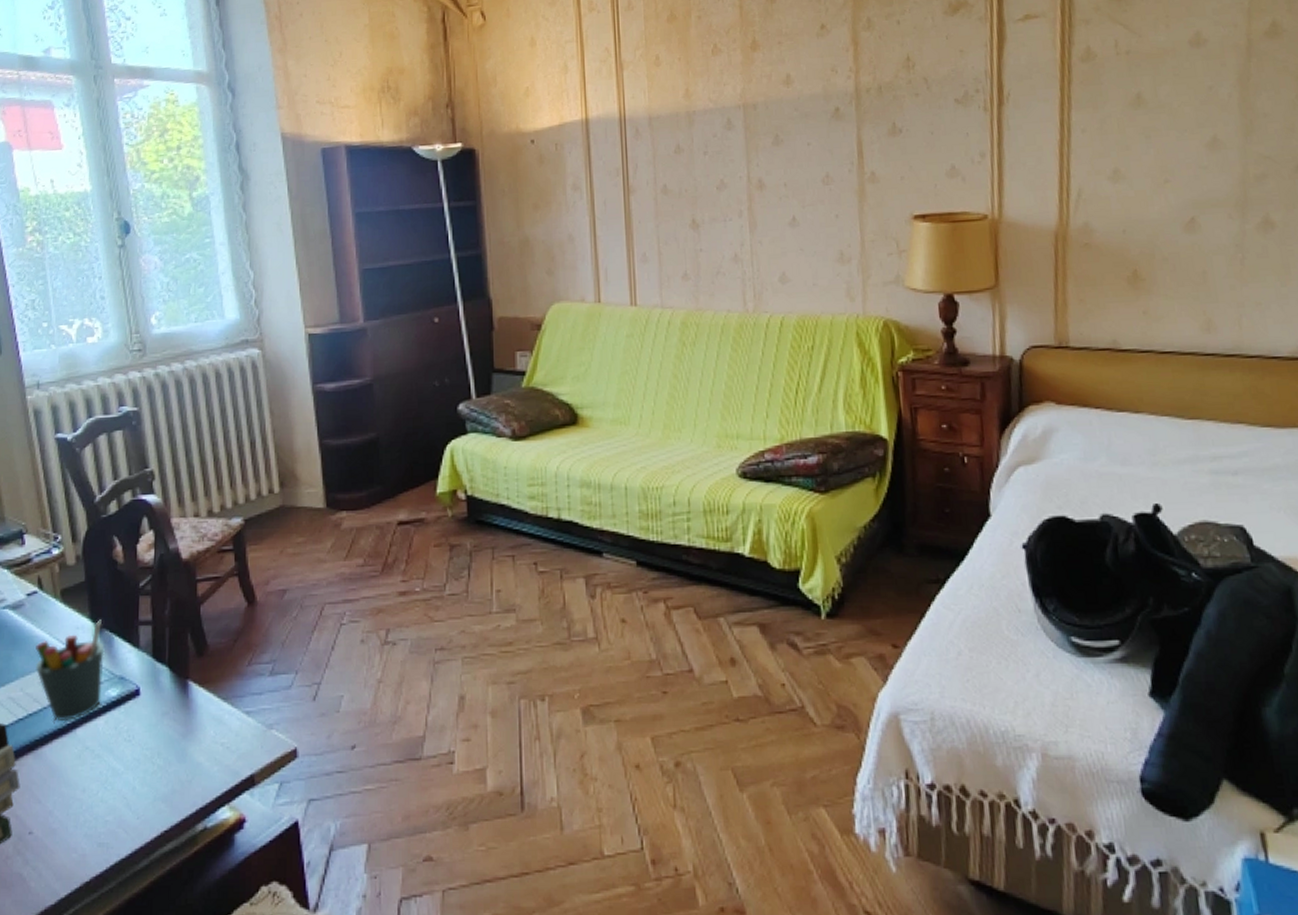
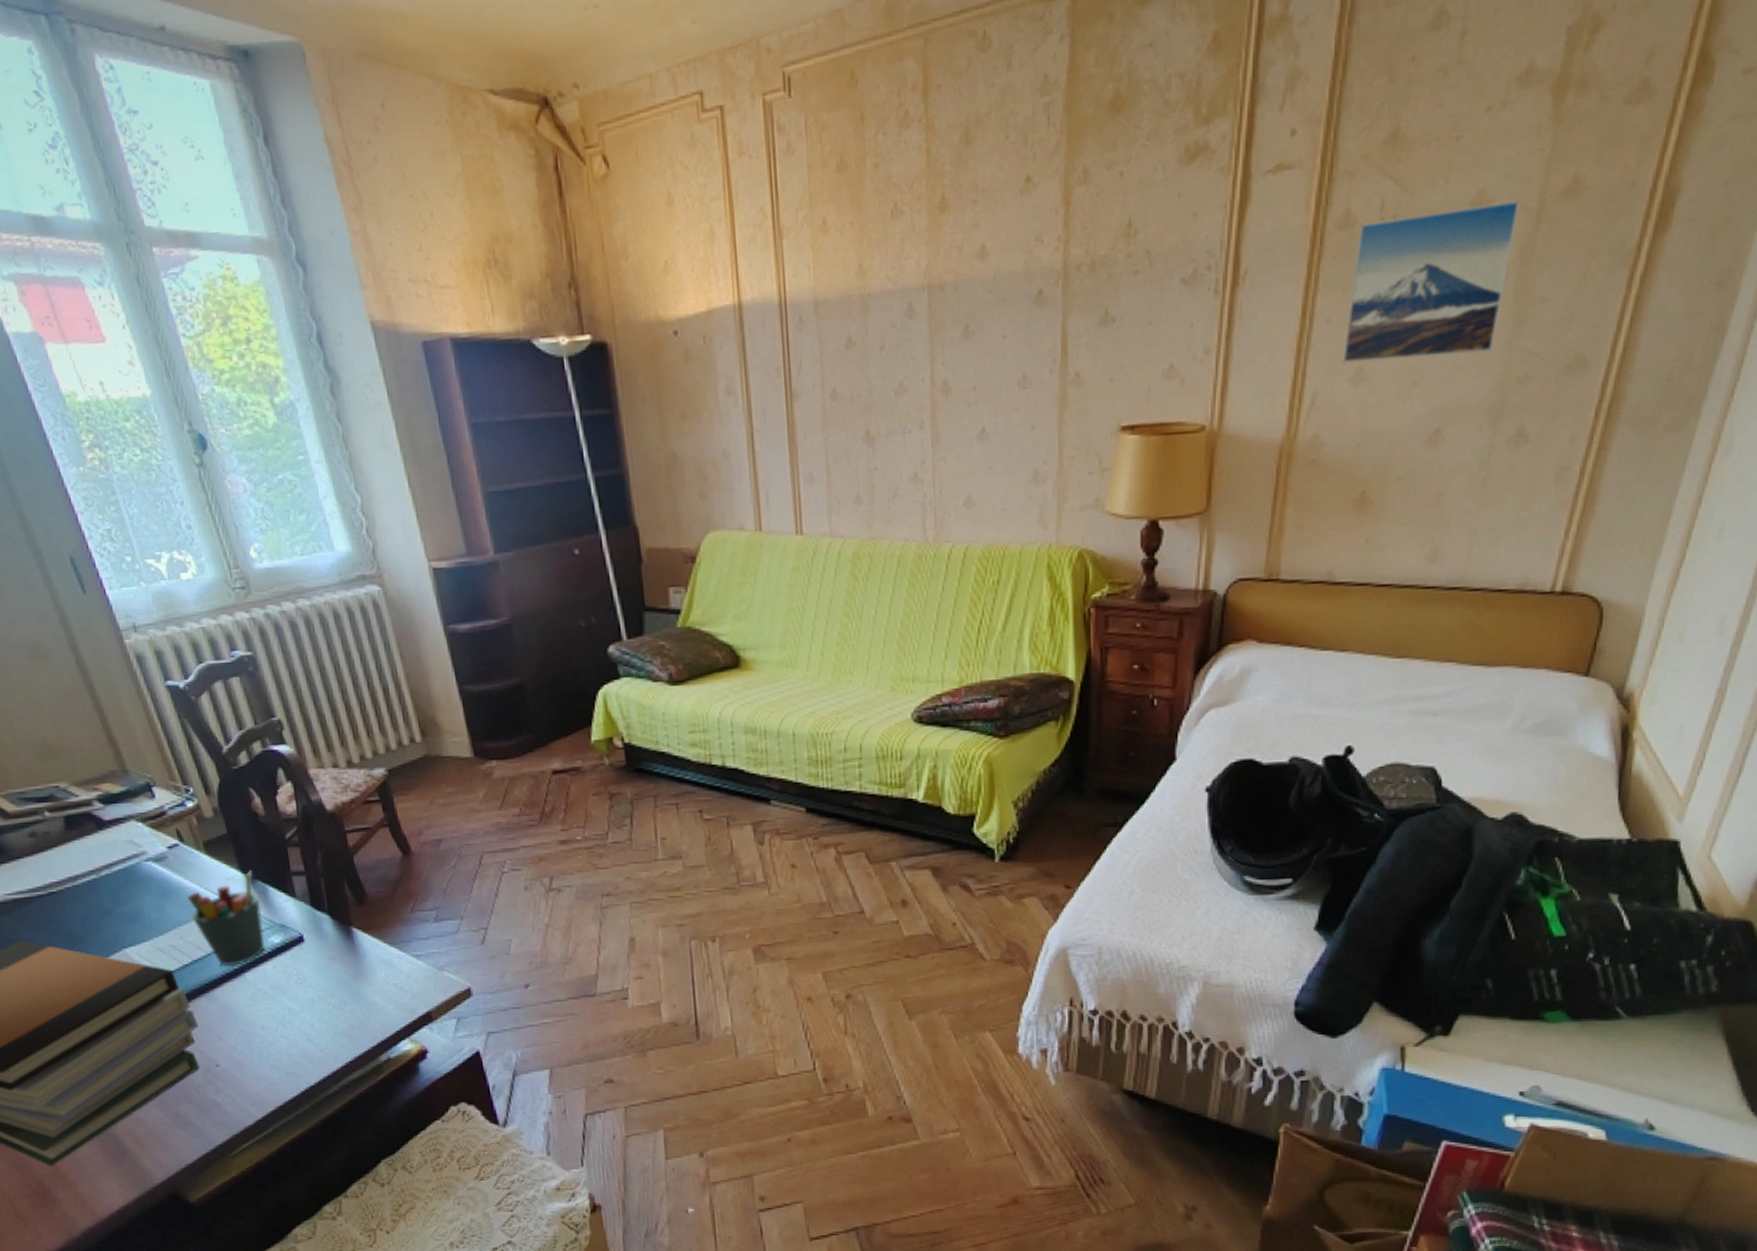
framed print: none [1099,39,1232,165] -> present [1341,199,1520,364]

